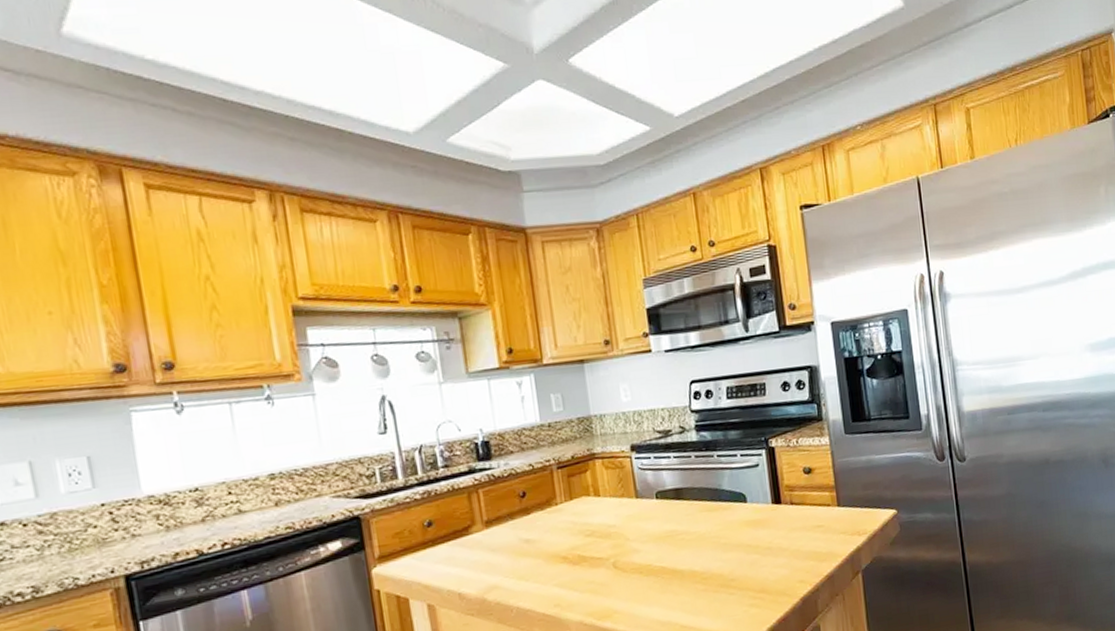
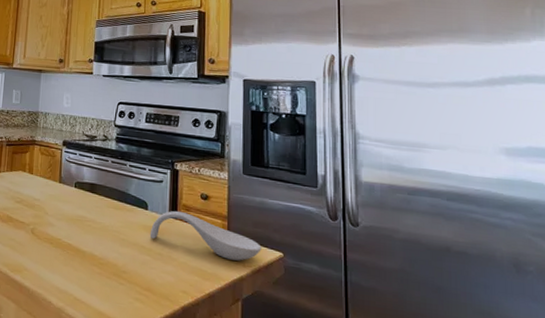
spoon rest: none [753,493,875,533] -> present [149,210,262,261]

